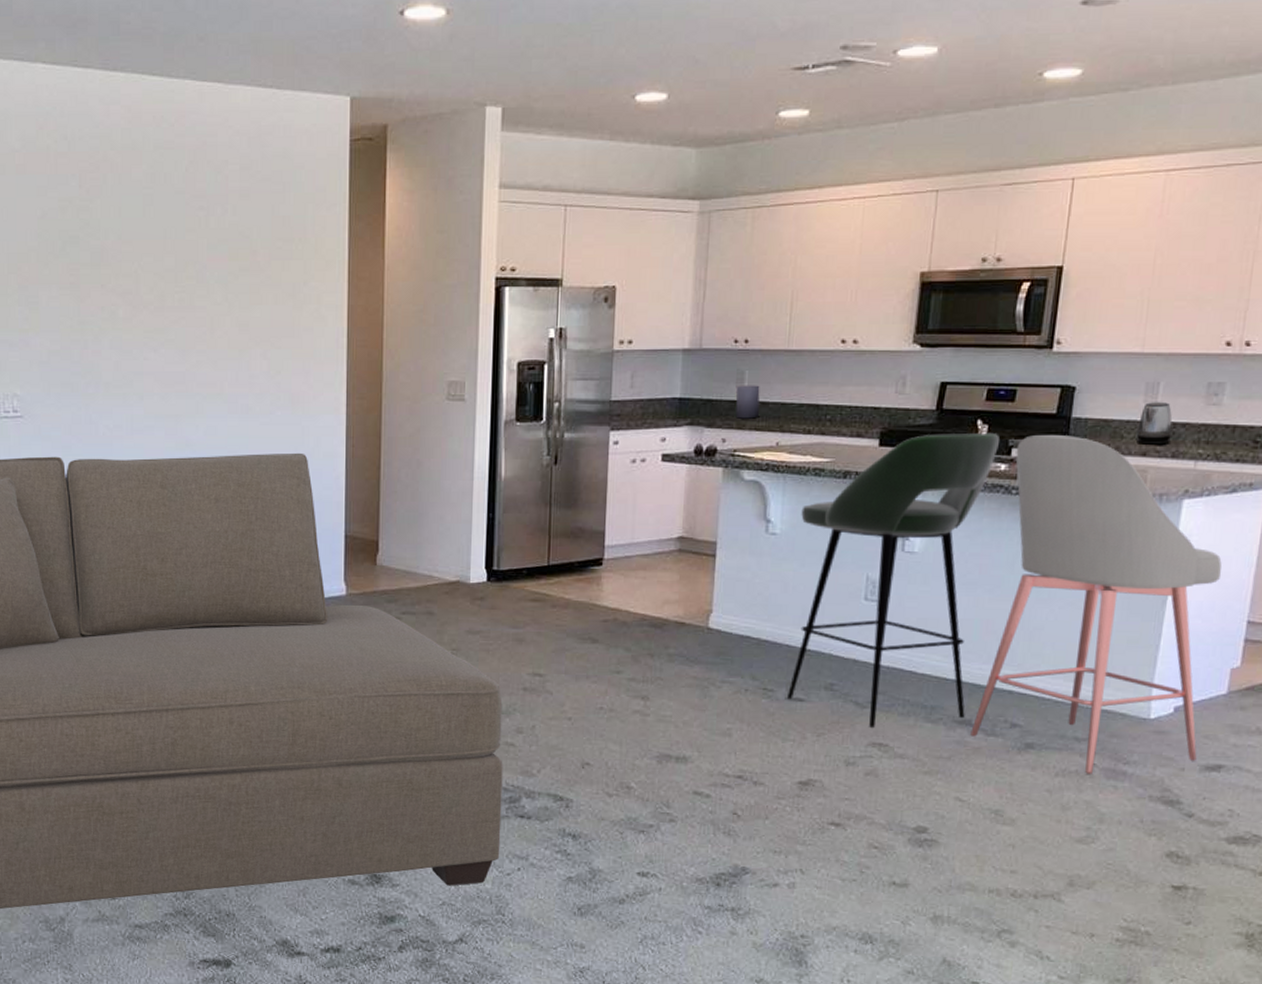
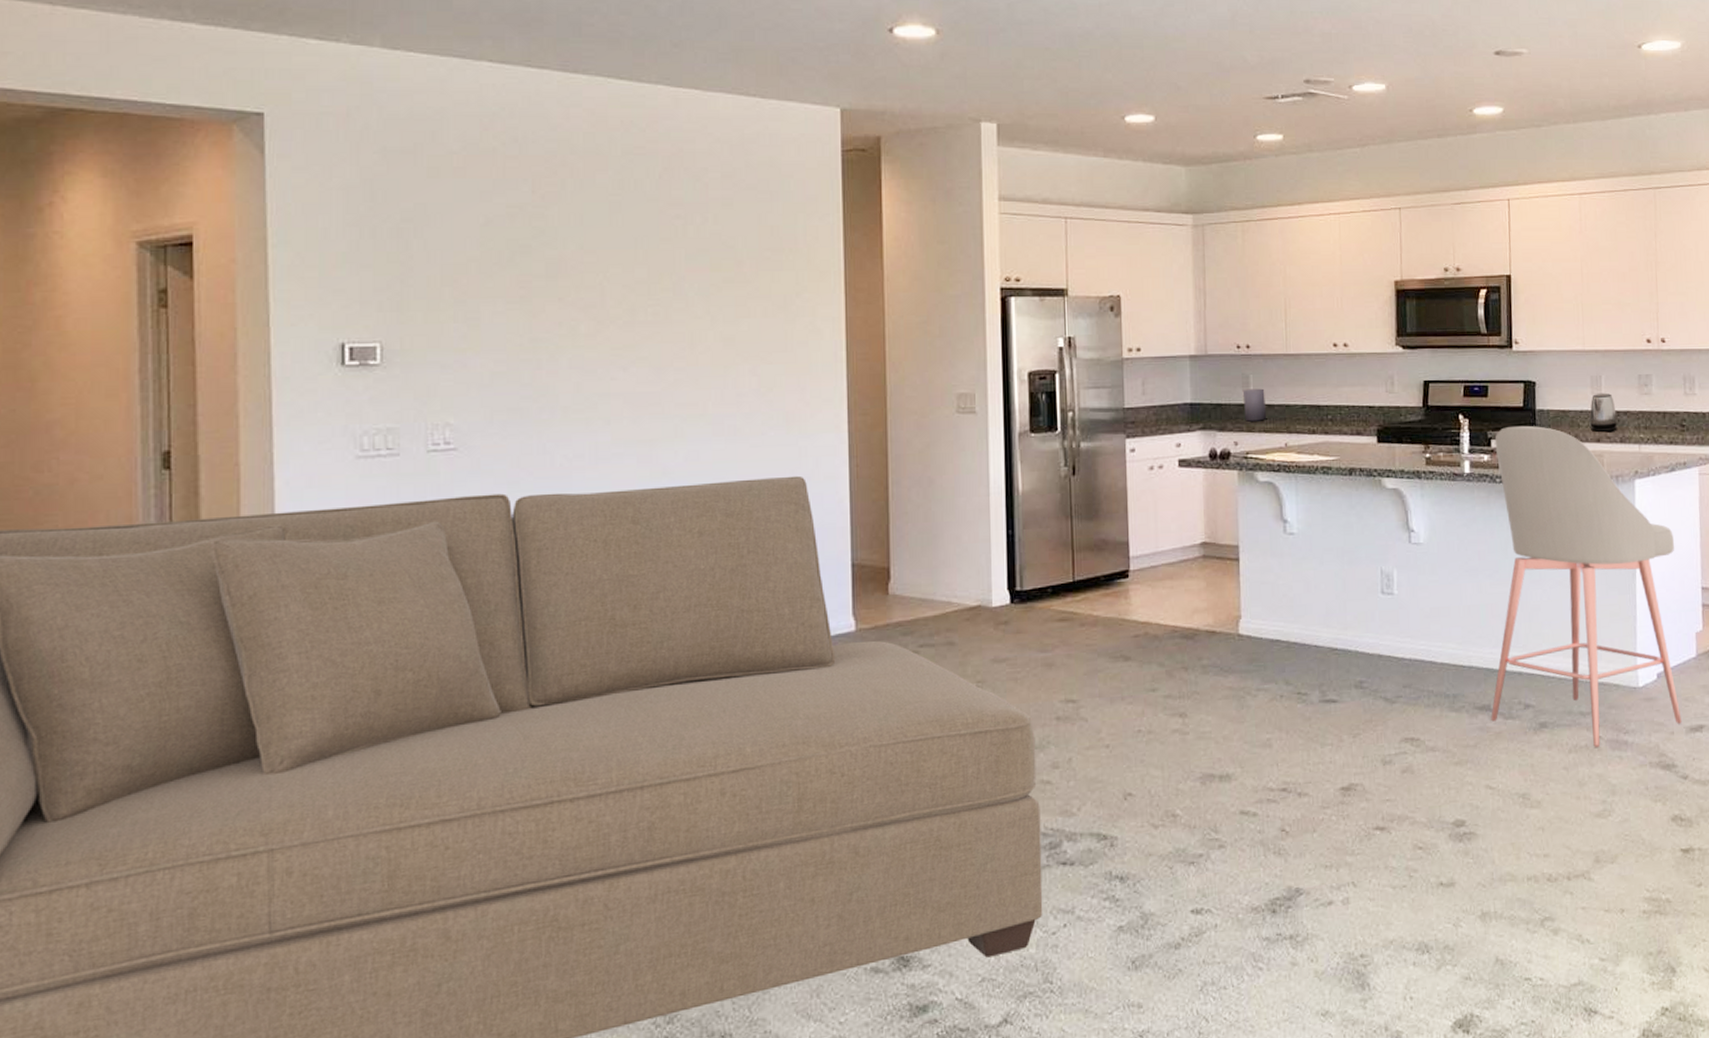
bar stool: present [787,432,999,729] -> none [1315,426,1484,724]

